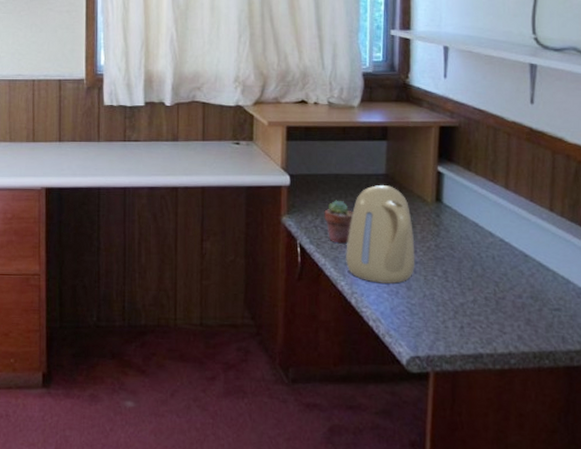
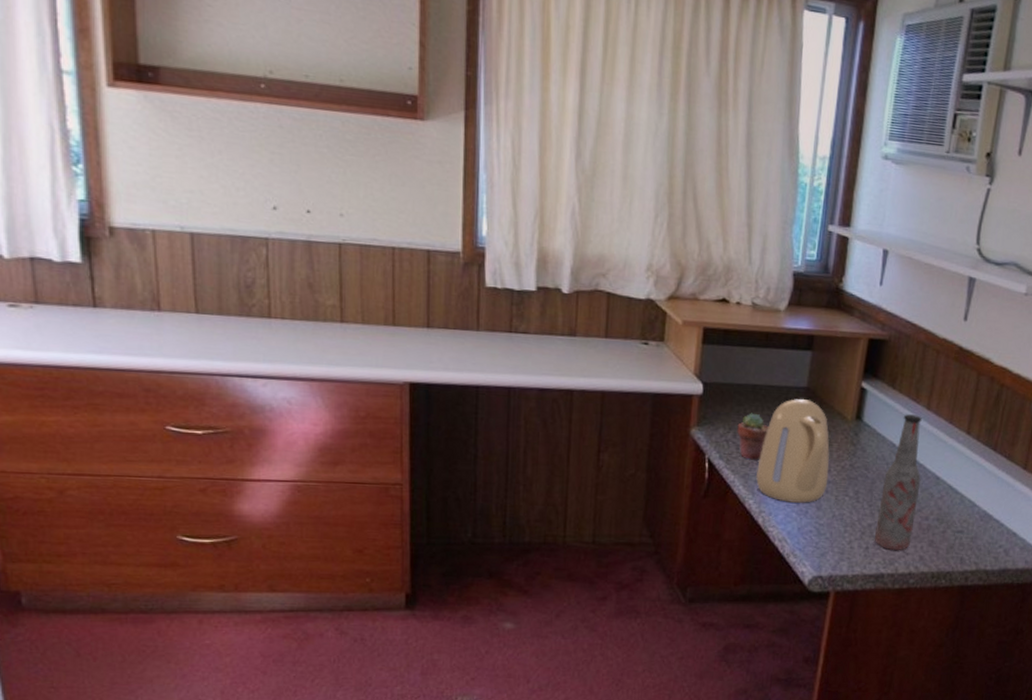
bottle: none [469,194,509,329] -> present [875,414,922,550]

